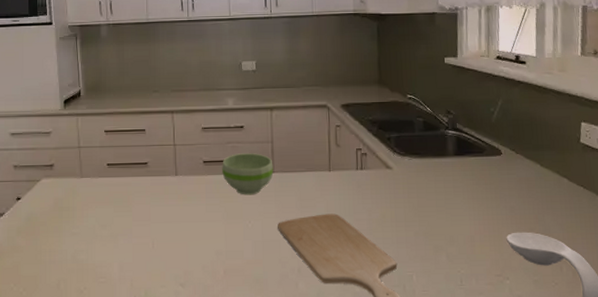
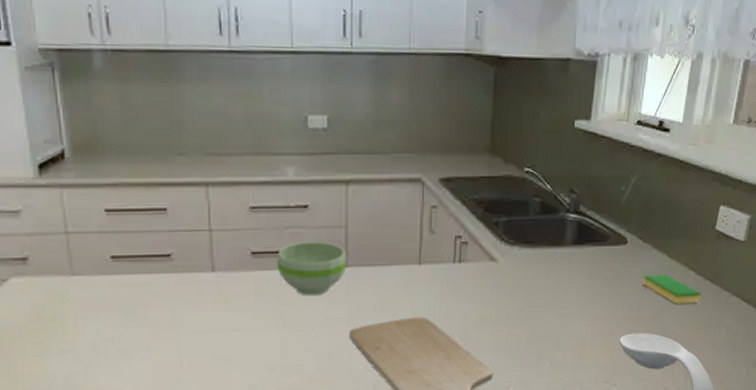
dish sponge: none [520,180,577,207] -> present [643,274,701,304]

